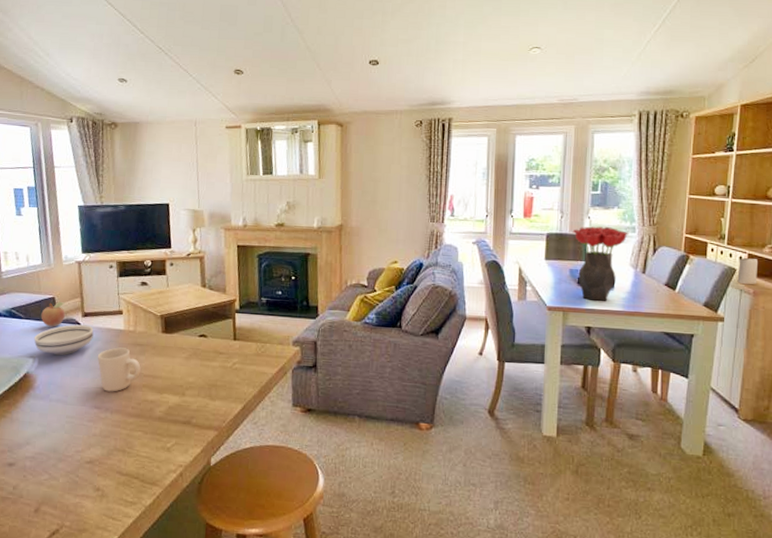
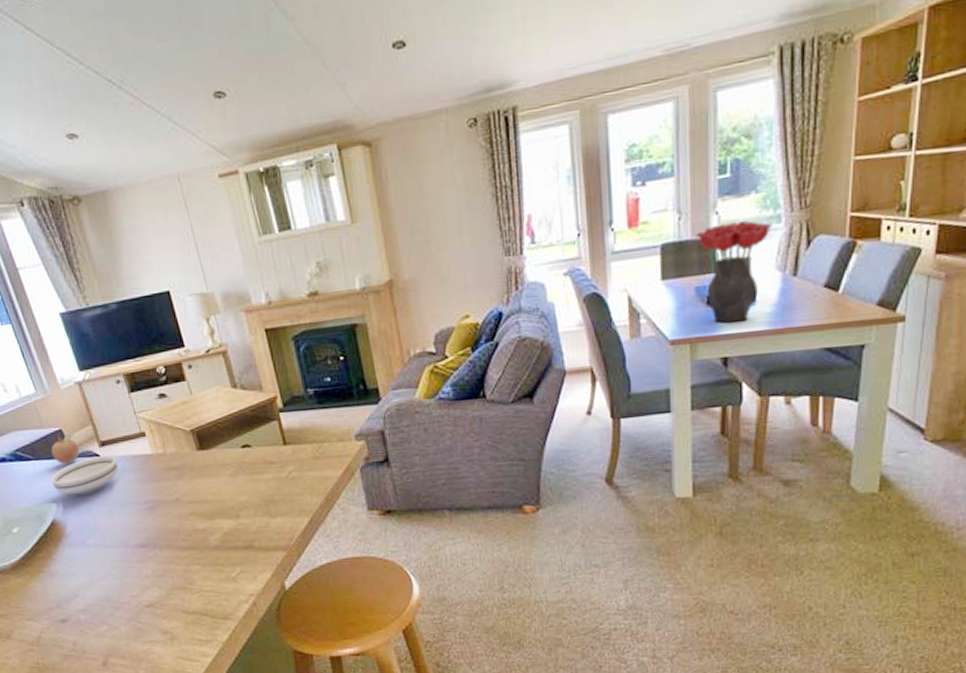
mug: present [97,347,141,392] -> none [128,474,183,527]
candle: present [737,258,759,285] -> none [923,230,953,268]

